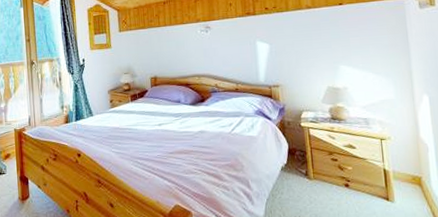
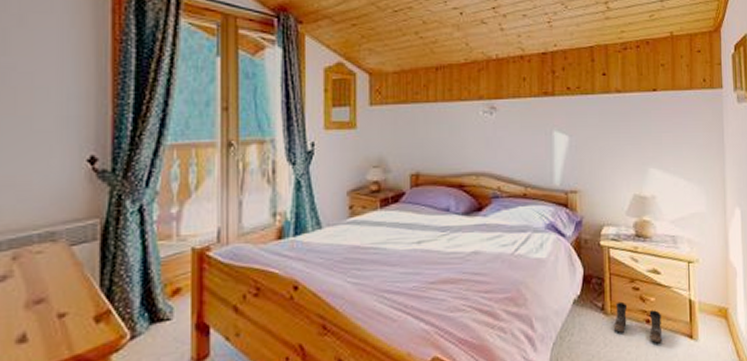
boots: none [316,169,360,203] -> present [613,301,662,344]

